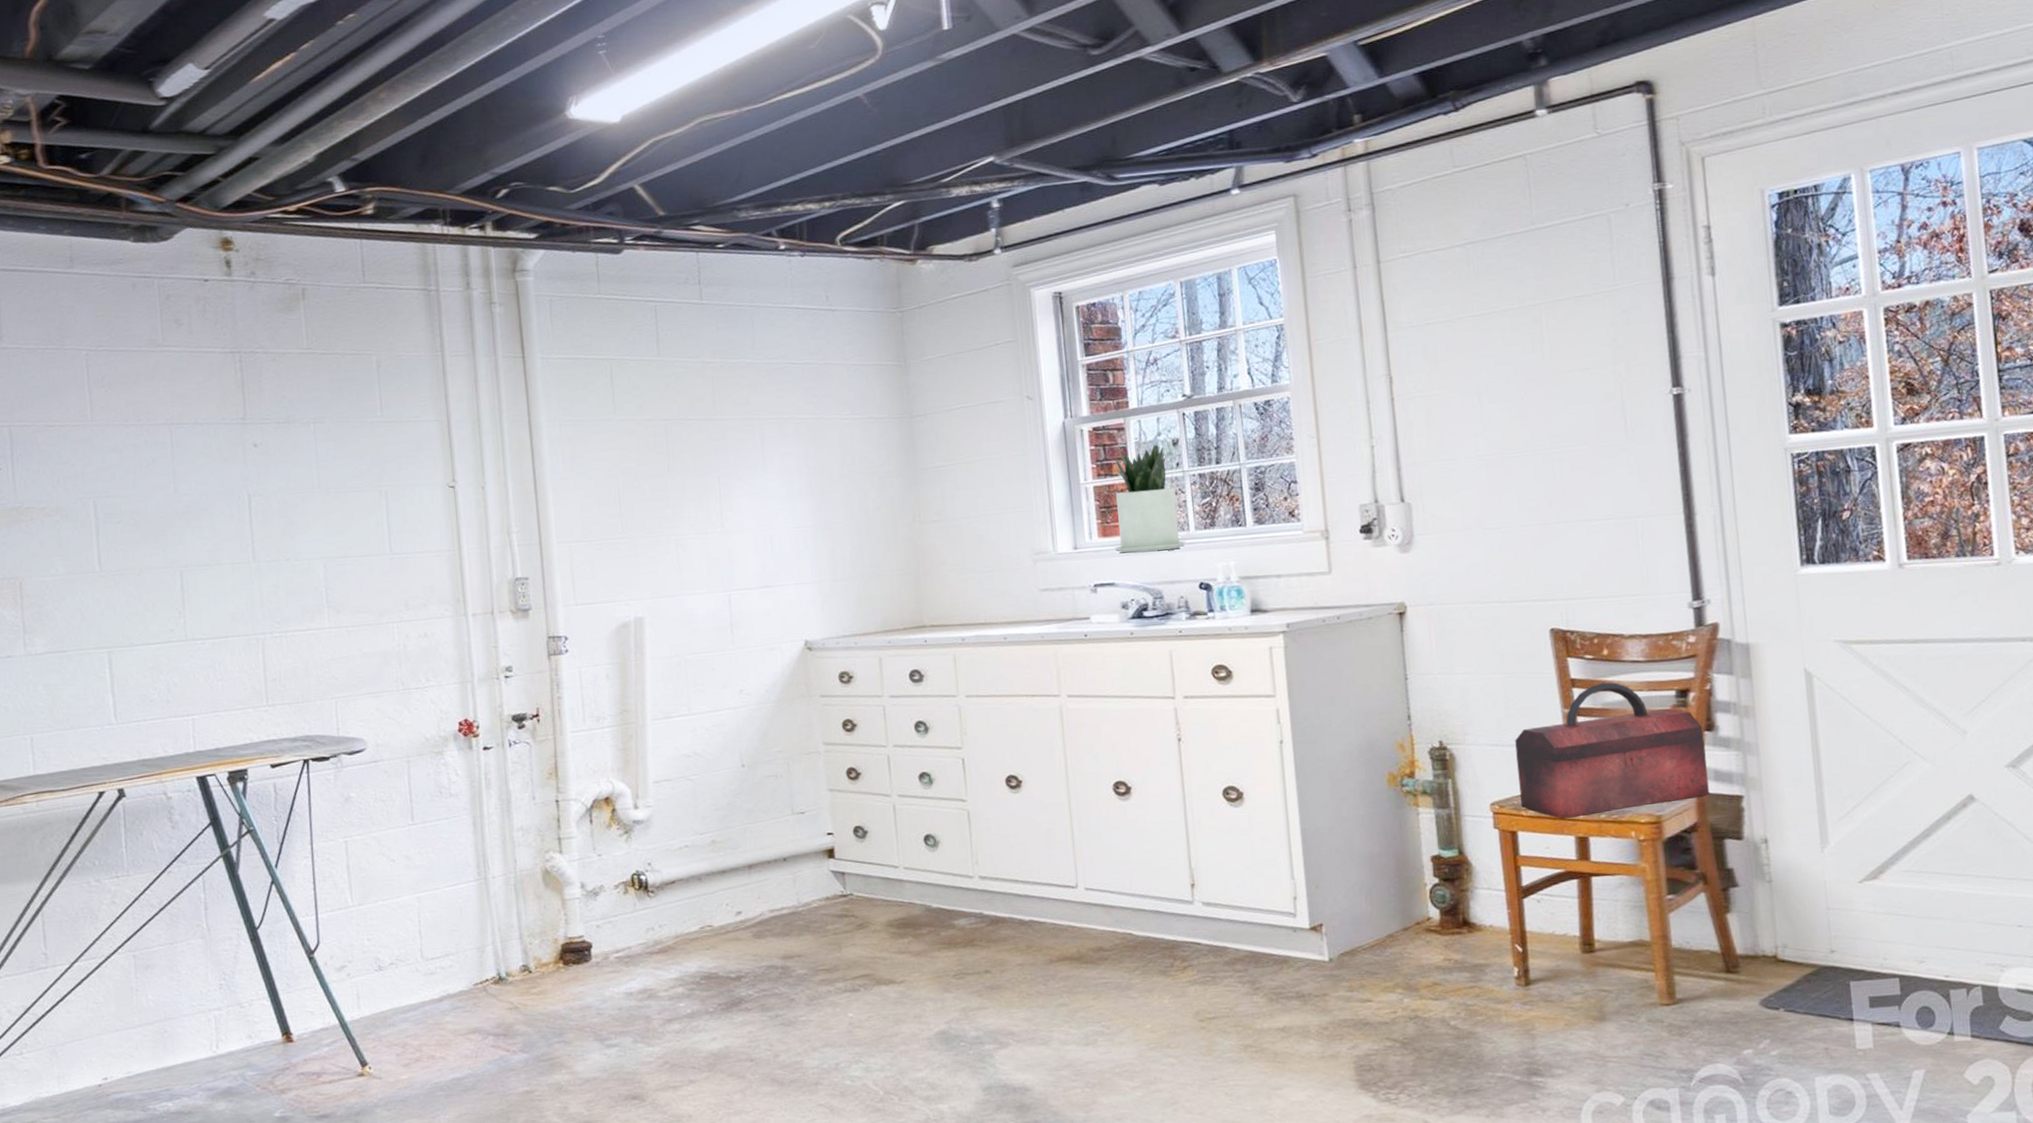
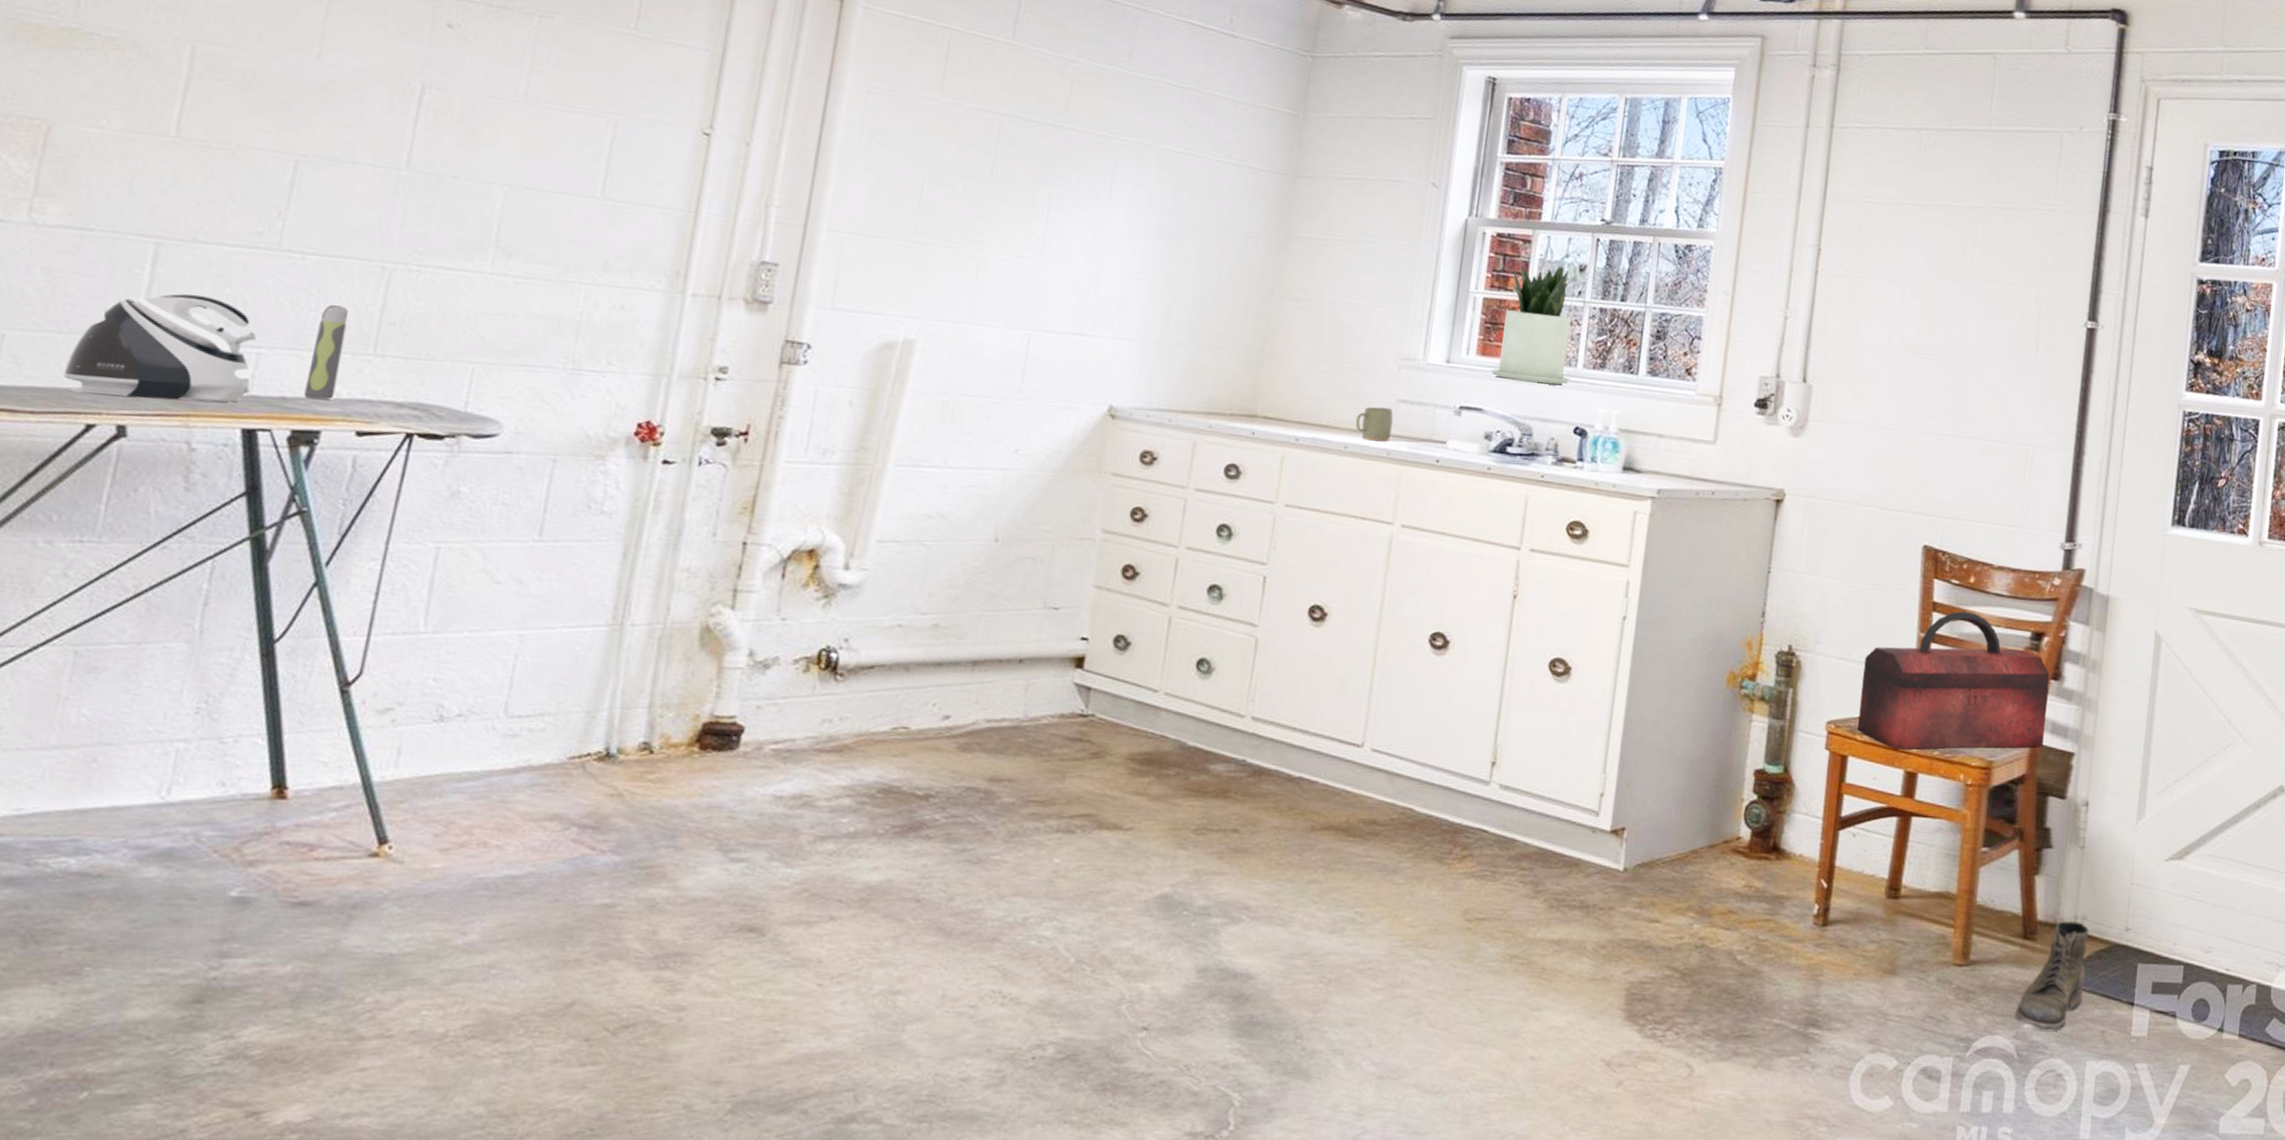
iron: none [75,684,194,771] -> present [63,293,256,403]
spray bottle: none [226,673,249,747] -> present [304,305,348,400]
mug: none [1008,598,1041,629] -> present [1355,406,1394,442]
boot: none [1732,951,1799,1055] -> present [2015,920,2089,1031]

